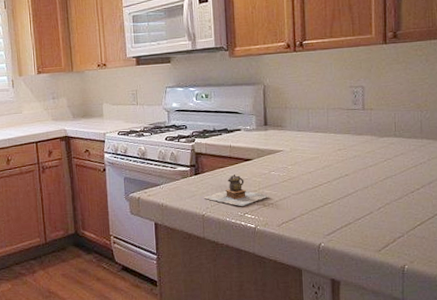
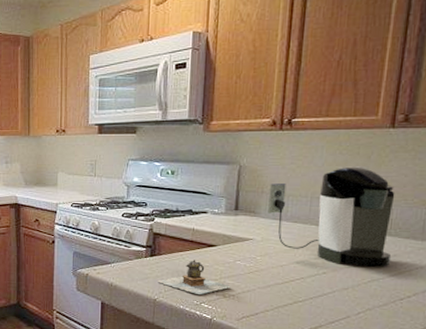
coffee maker: none [291,80,400,167] -> present [268,168,395,268]

